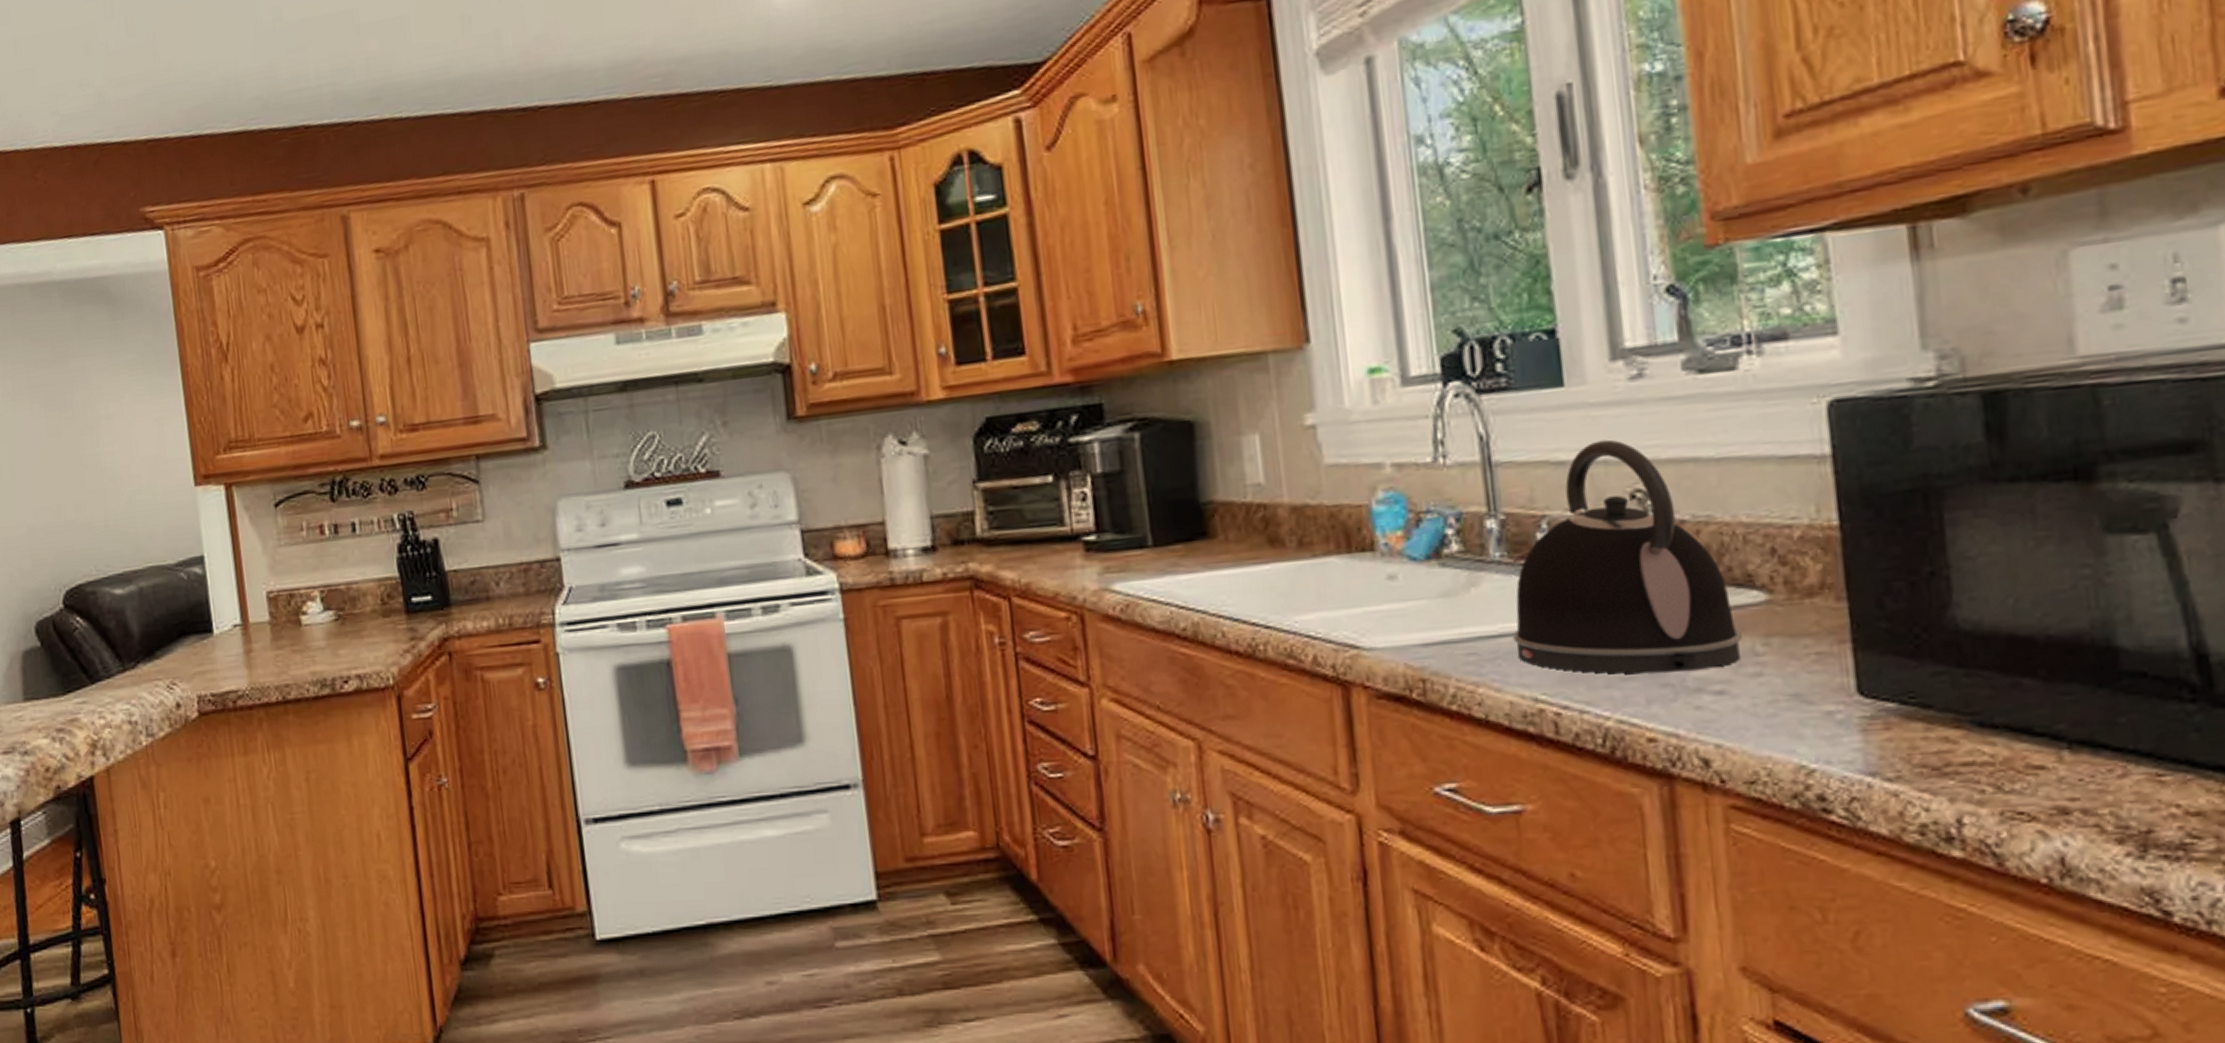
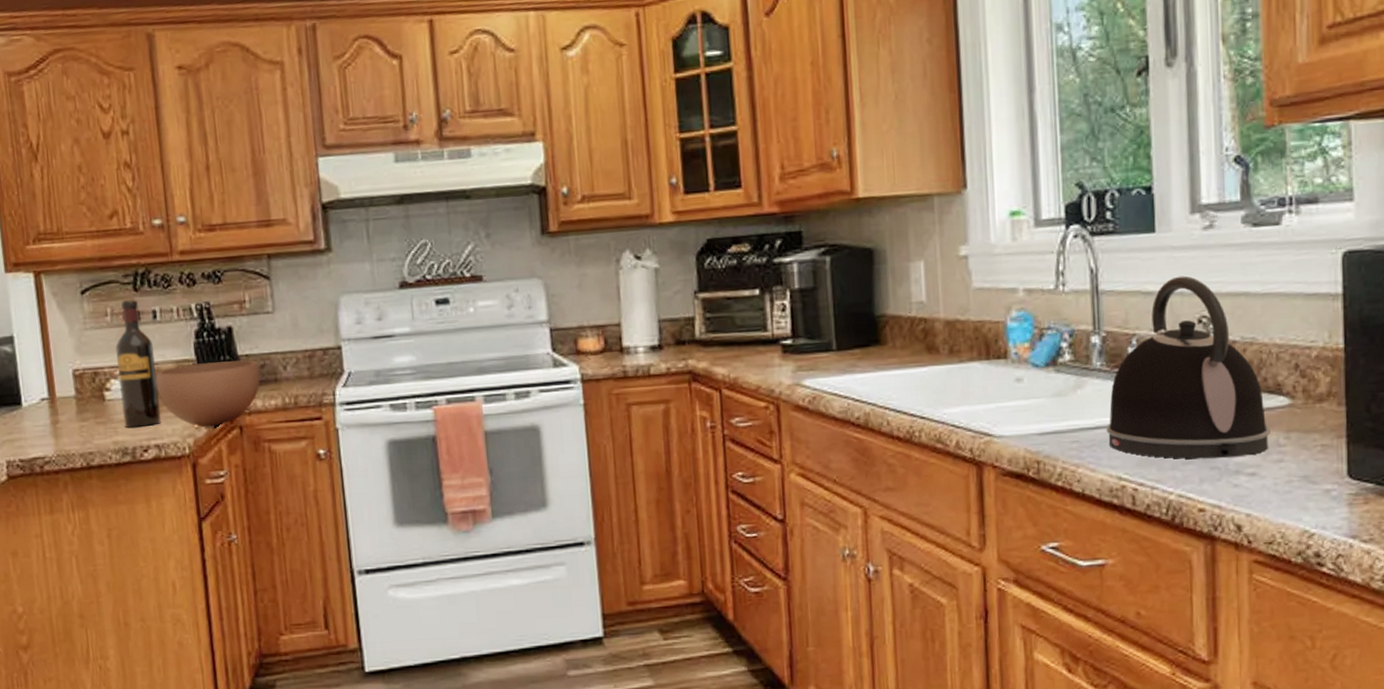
wine bottle: none [312,510,362,656] -> present [115,299,161,428]
bowl: none [355,576,471,654] -> present [155,360,261,427]

